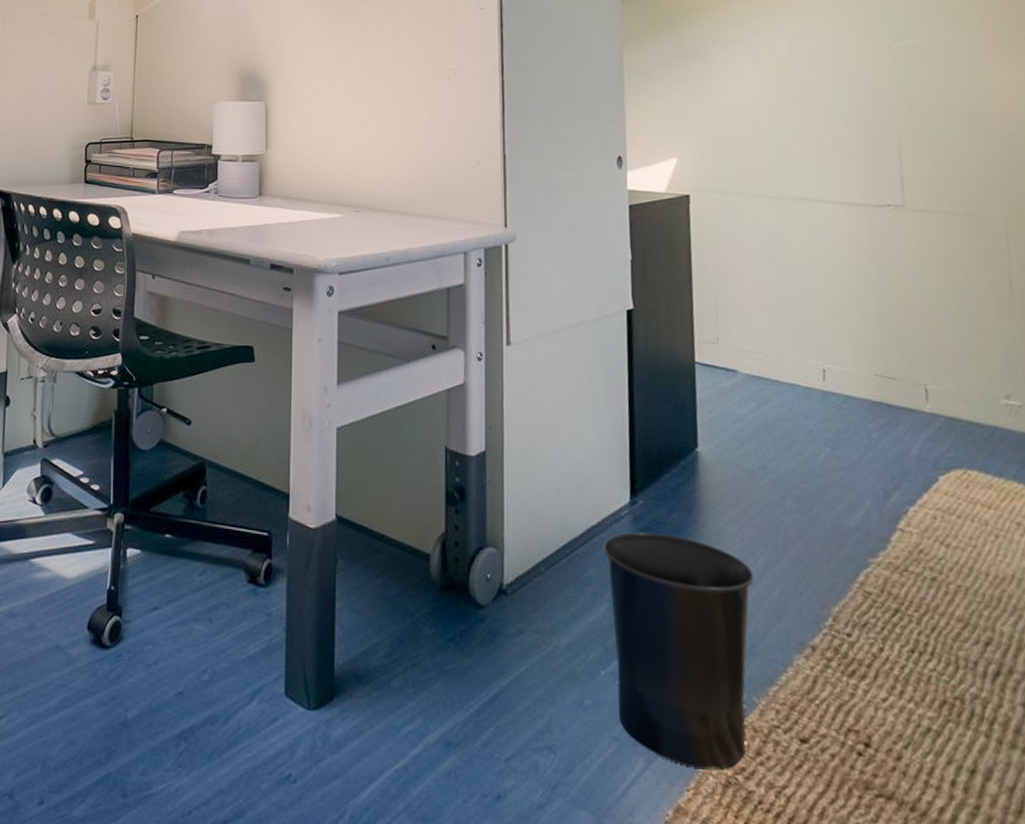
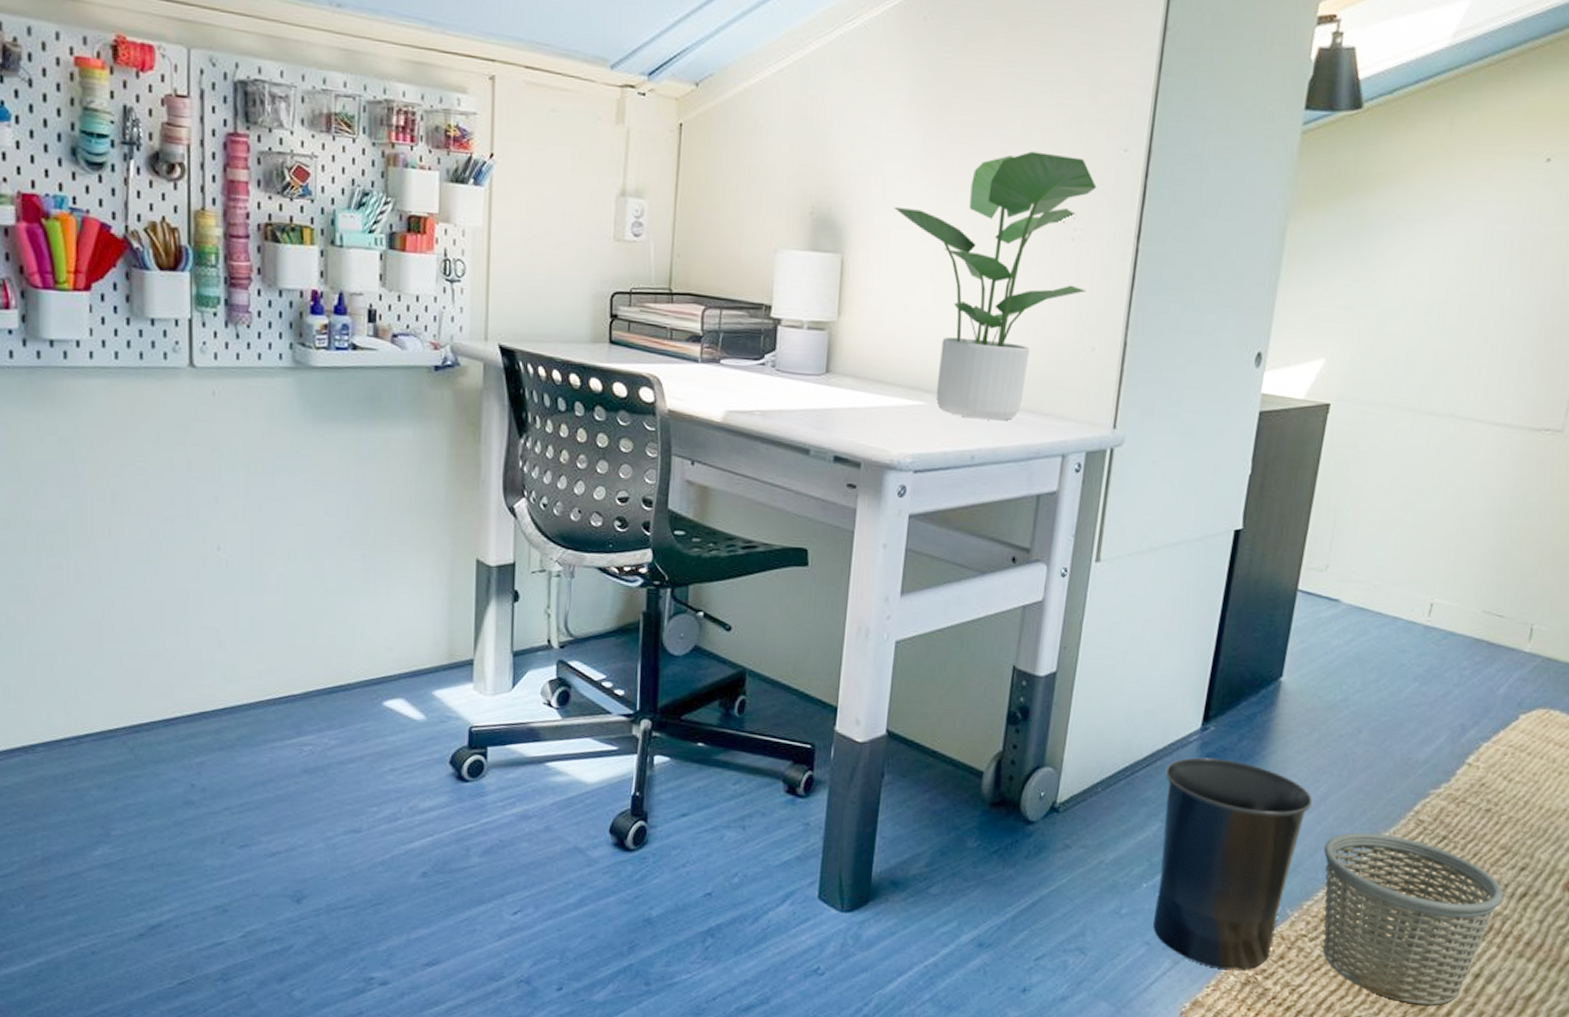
potted plant: none [304,15,466,226] -> present [894,151,1097,421]
basket: none [776,607,976,809] -> present [1322,832,1504,1005]

